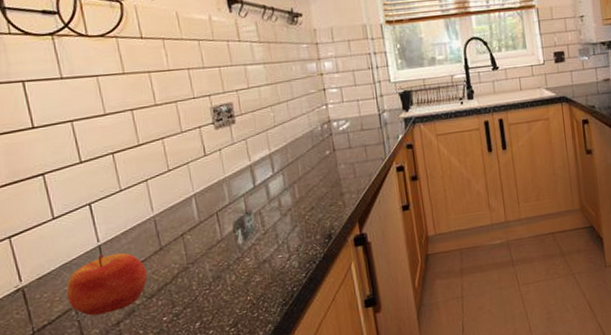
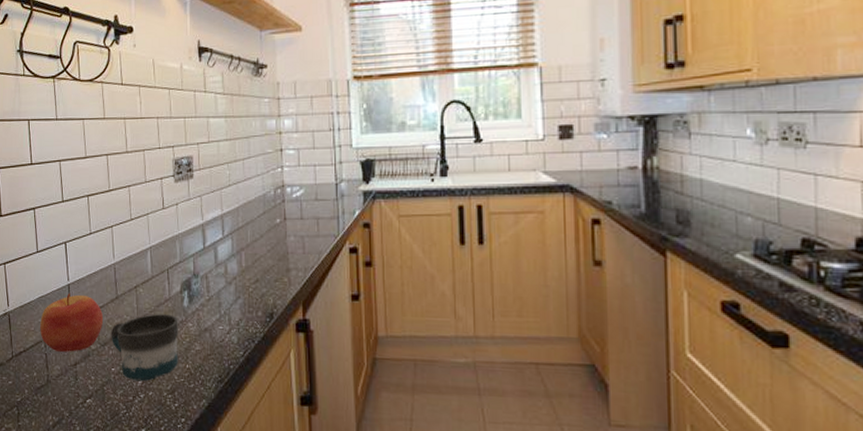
mug: none [157,254,238,325] -> present [111,314,178,382]

